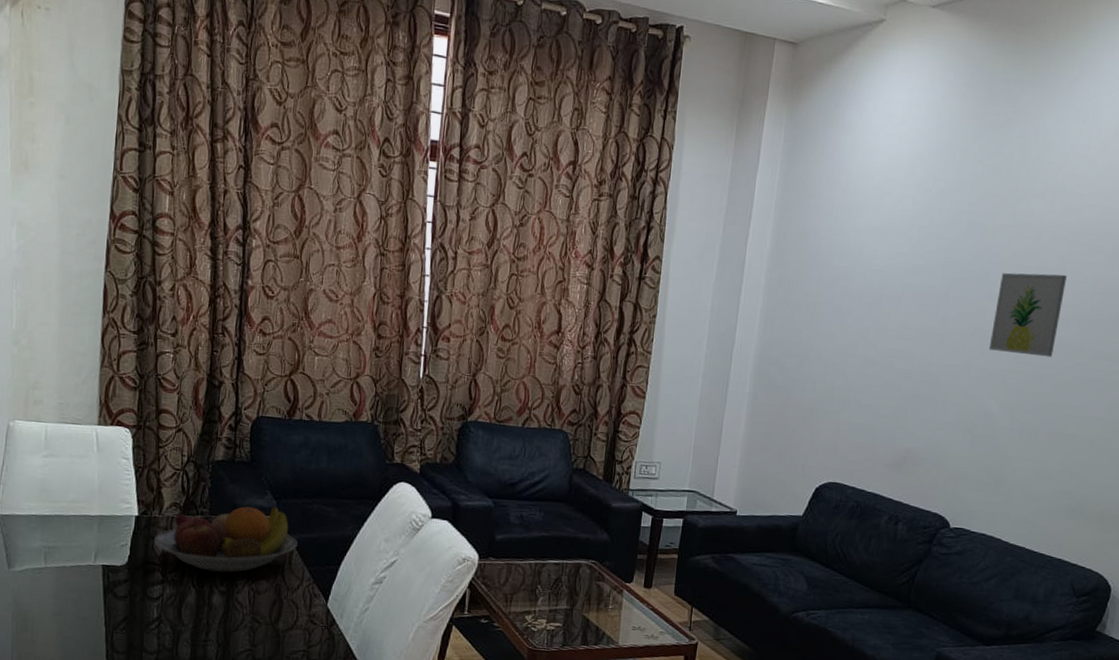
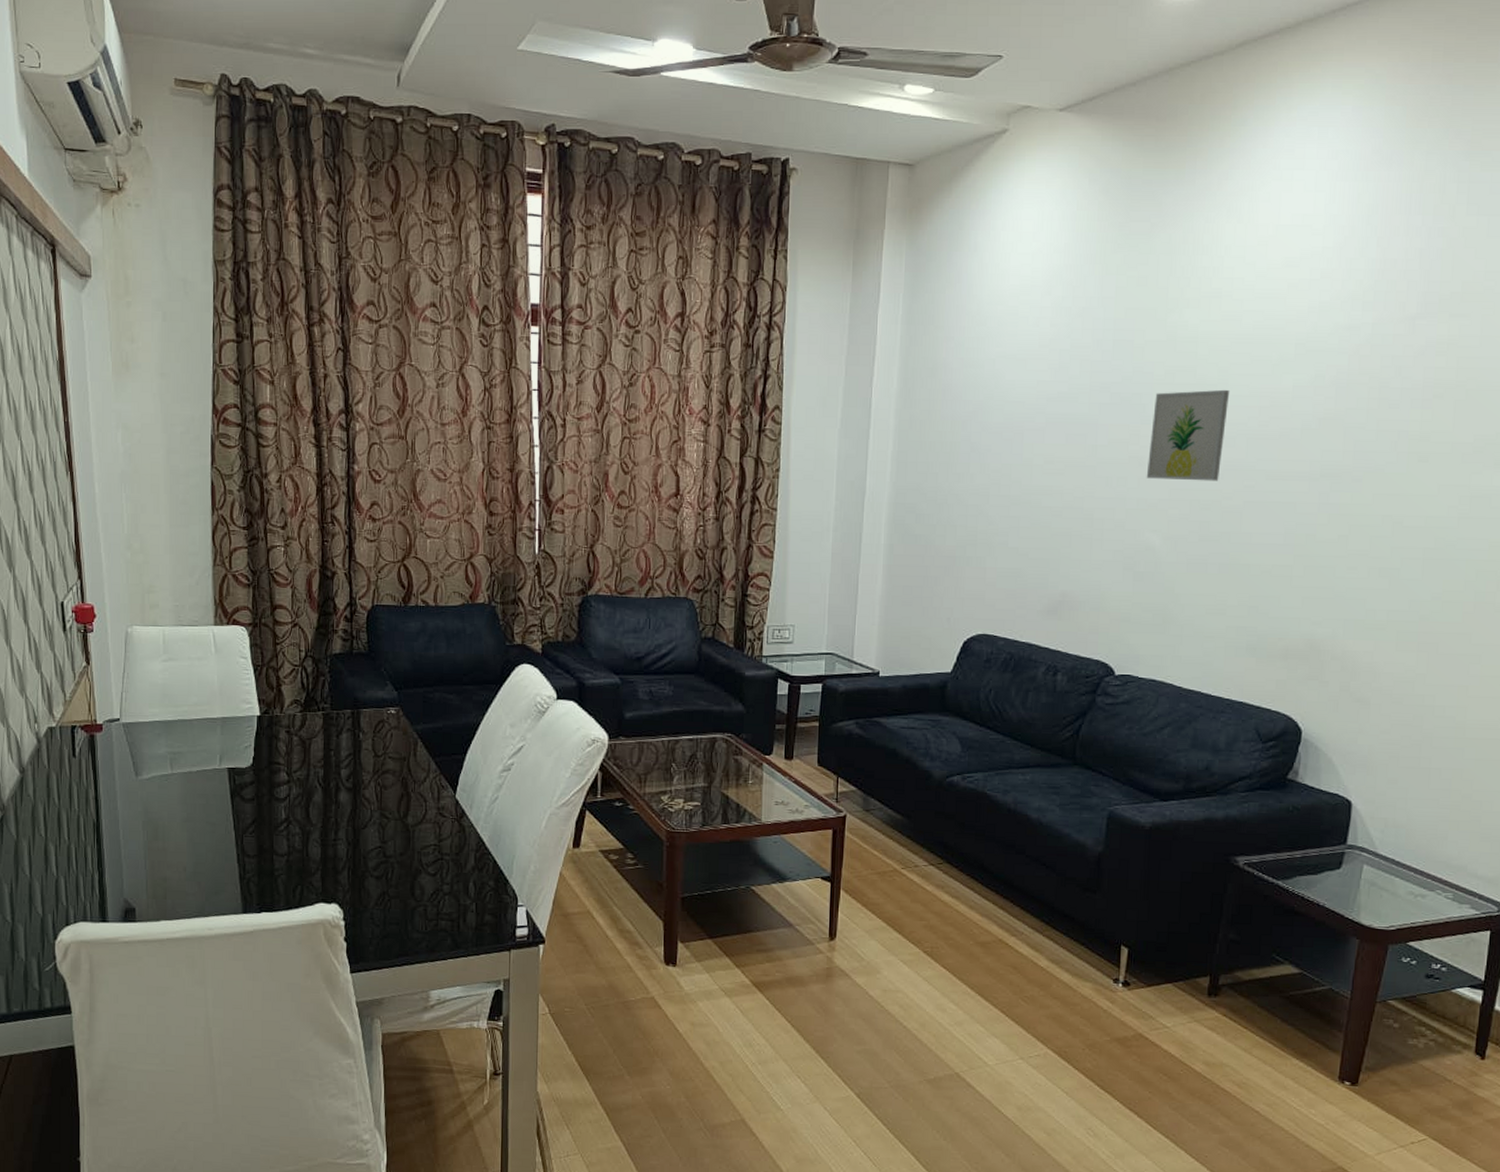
fruit bowl: present [154,506,297,573] -> none [277,696,421,769]

